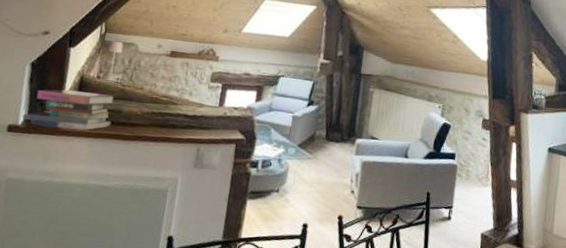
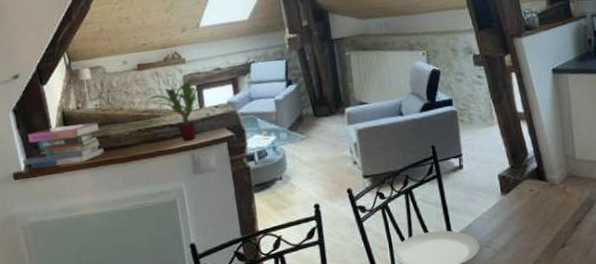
potted plant: none [173,78,238,134] -> present [149,81,211,141]

